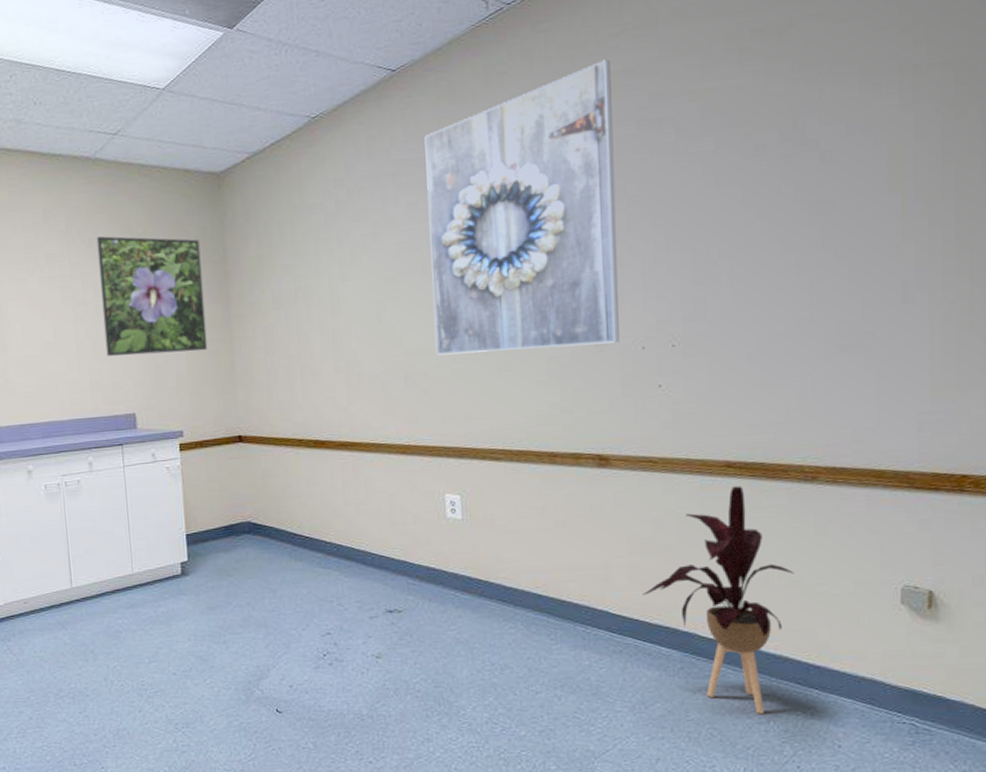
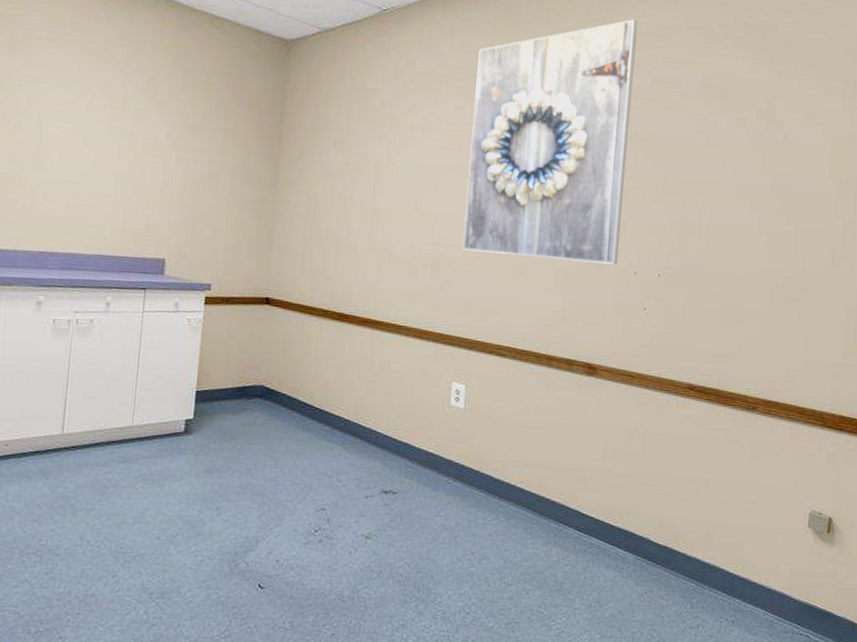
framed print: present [96,236,208,356] -> none [145,76,259,208]
house plant: present [643,486,795,714] -> none [610,407,732,619]

